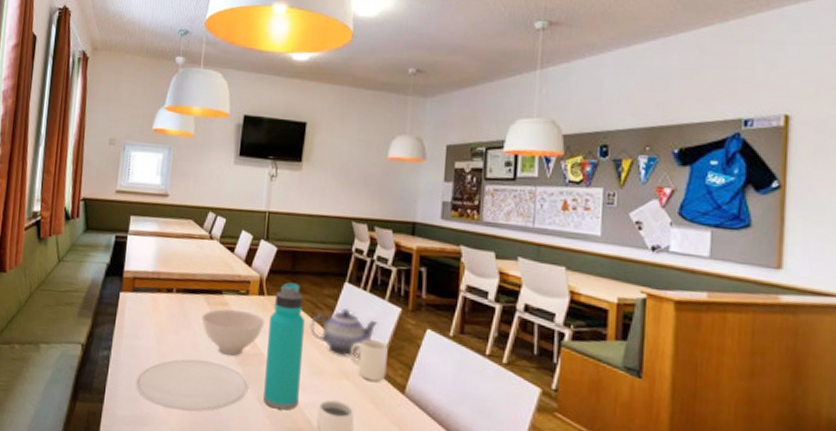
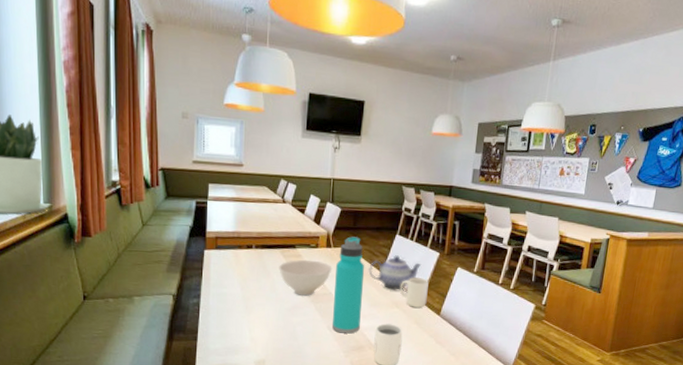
plate: present [136,358,249,412] -> none [225,300,320,341]

